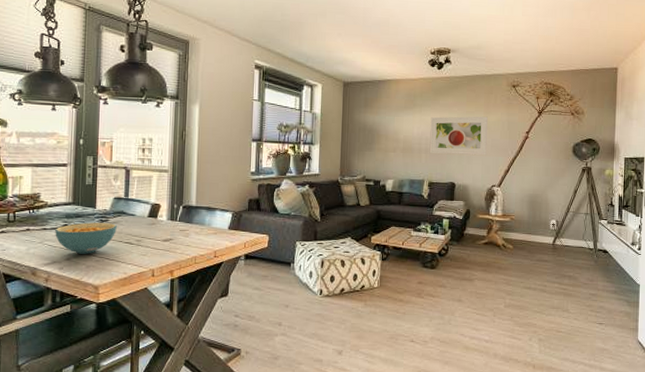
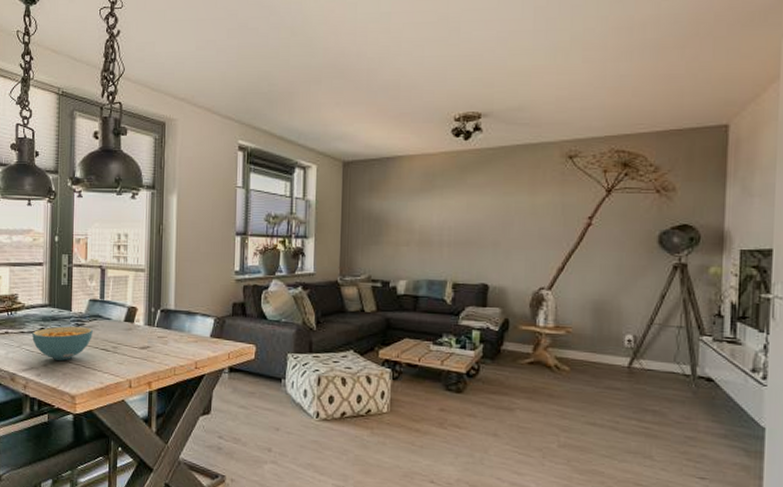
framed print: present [429,116,488,155] -> none [453,198,533,249]

